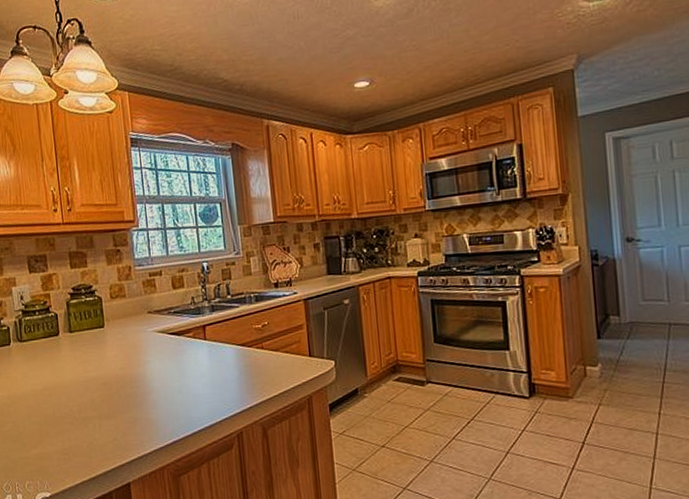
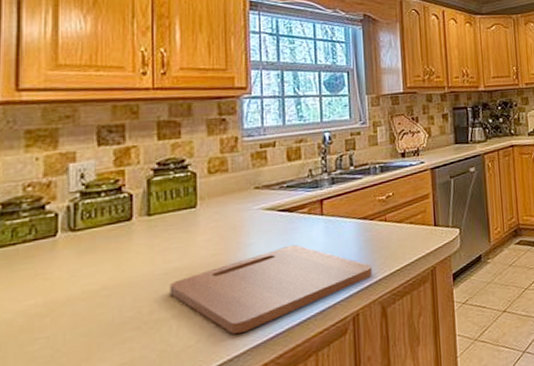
cutting board: none [90,364,253,437] -> present [169,244,372,334]

